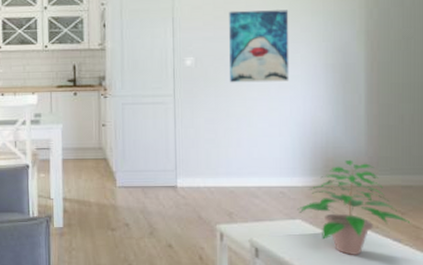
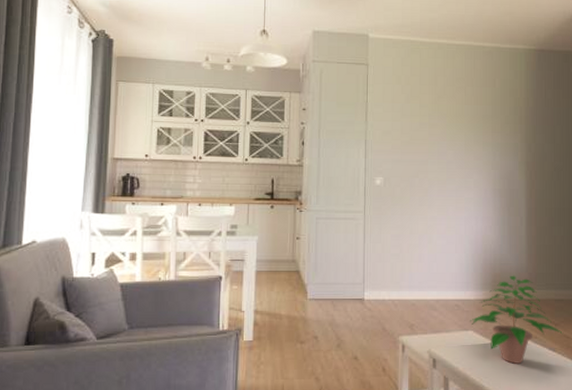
wall art: present [229,9,289,83] -> none [414,137,465,203]

